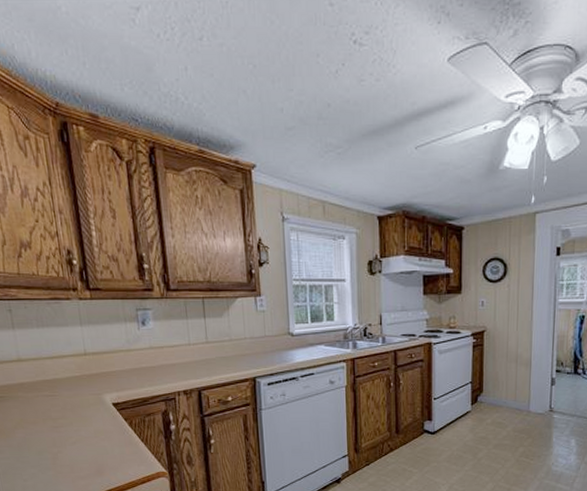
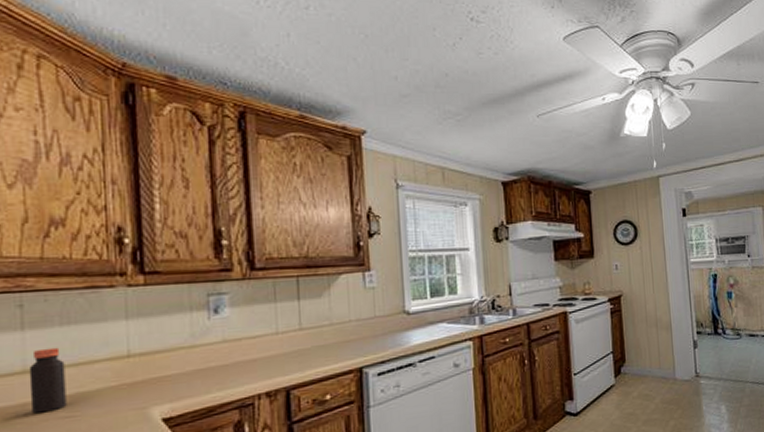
bottle: none [21,344,49,391] -> present [28,347,67,414]

